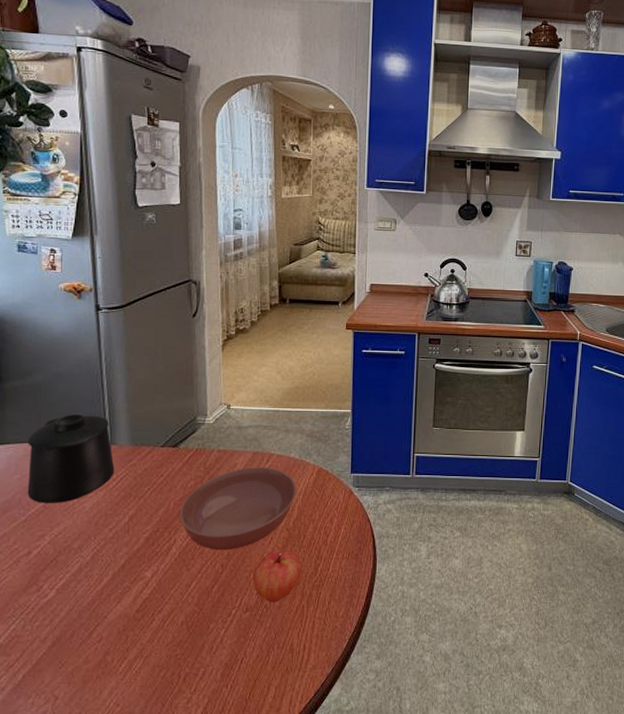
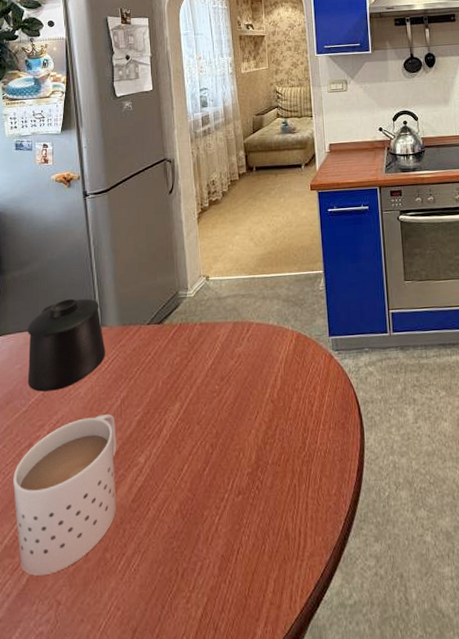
mug: none [10,529,123,673] -> present [13,413,117,576]
bowl: present [180,467,297,551] -> none [168,337,278,430]
fruit: present [252,550,302,603] -> none [242,424,290,483]

